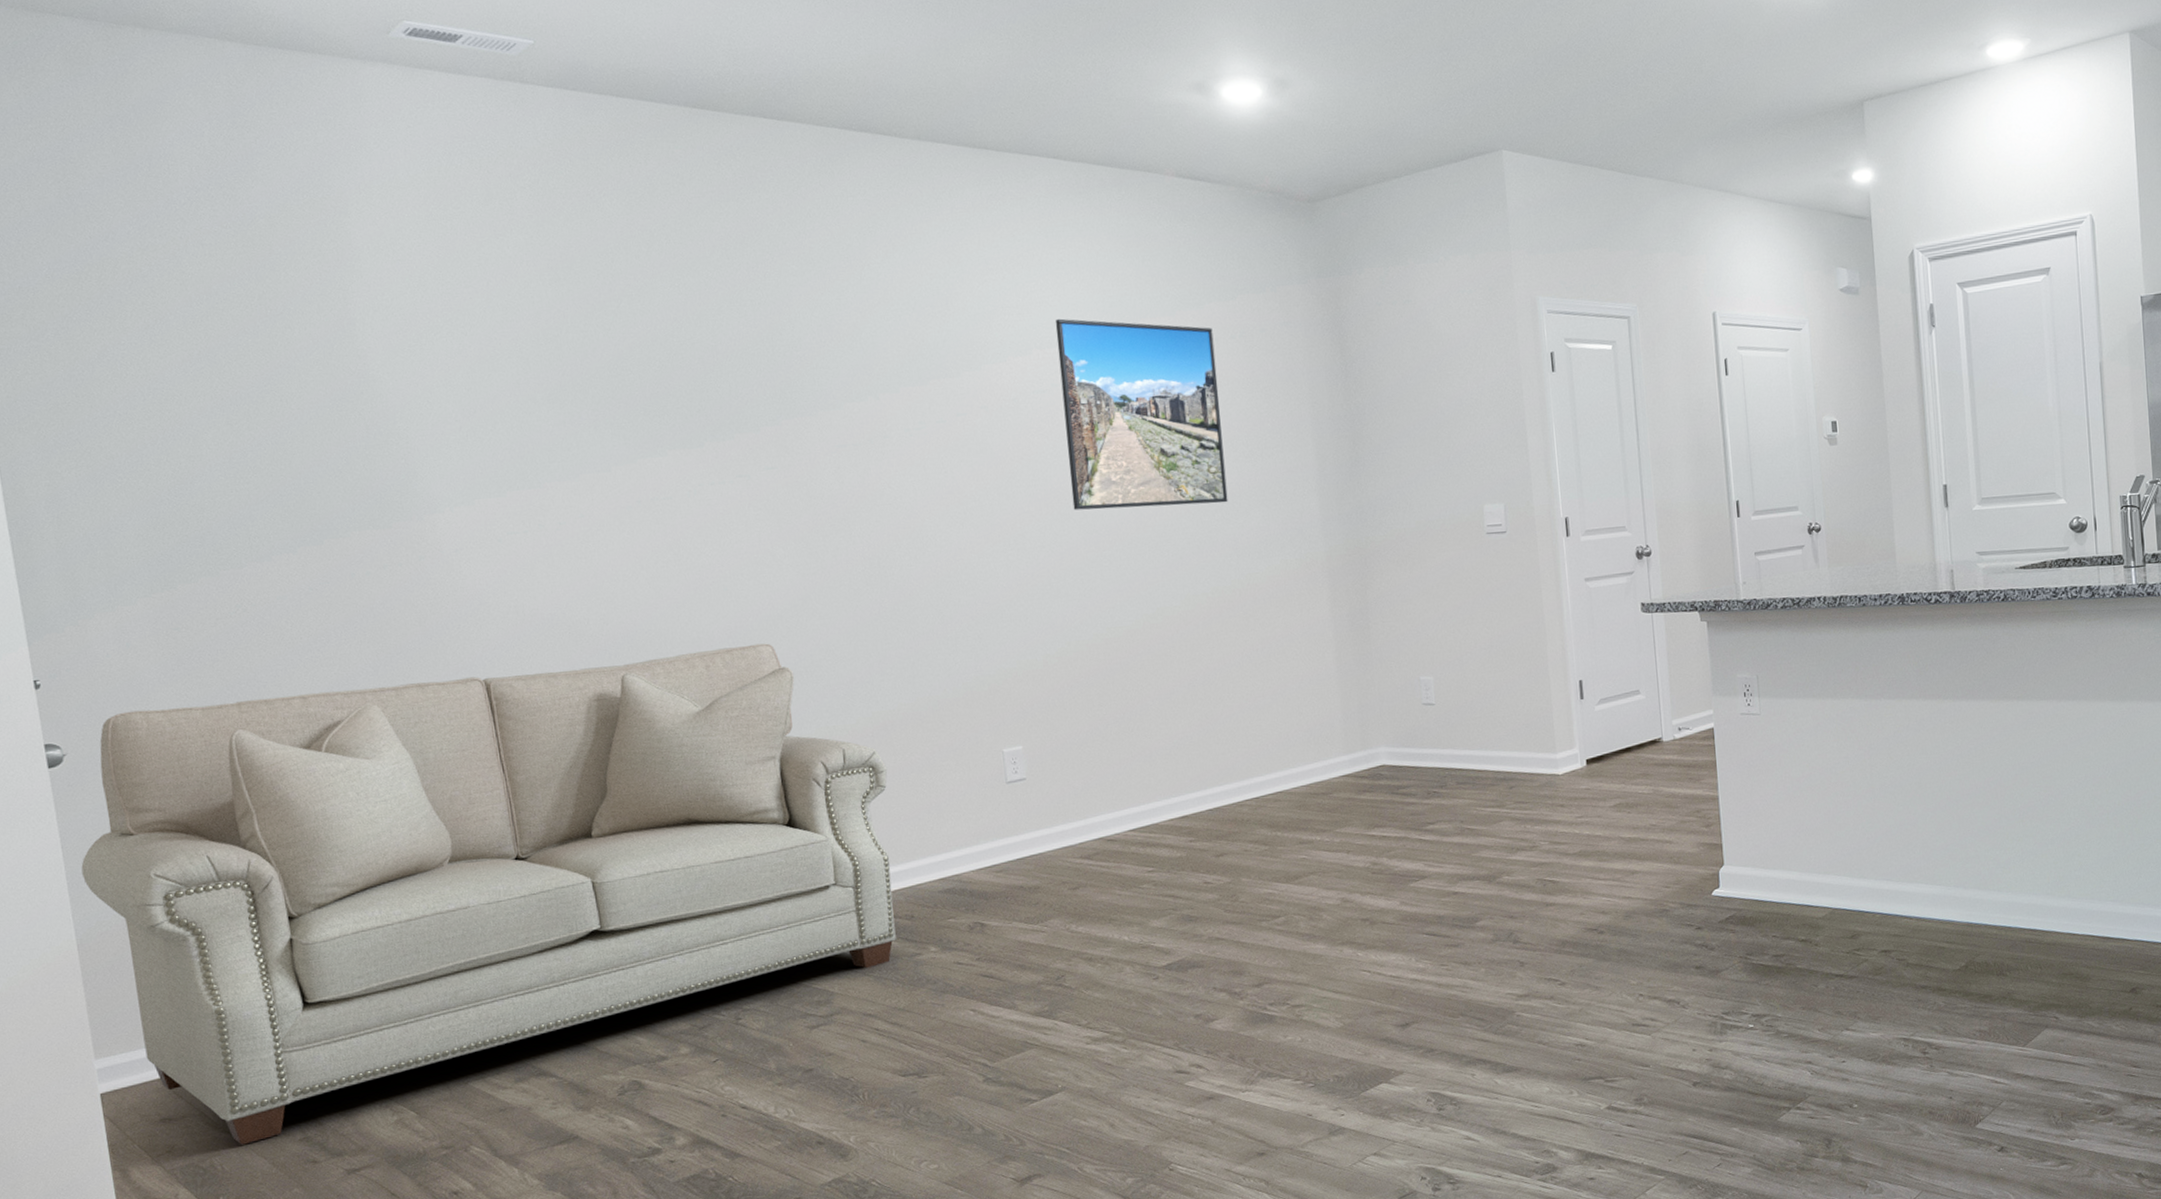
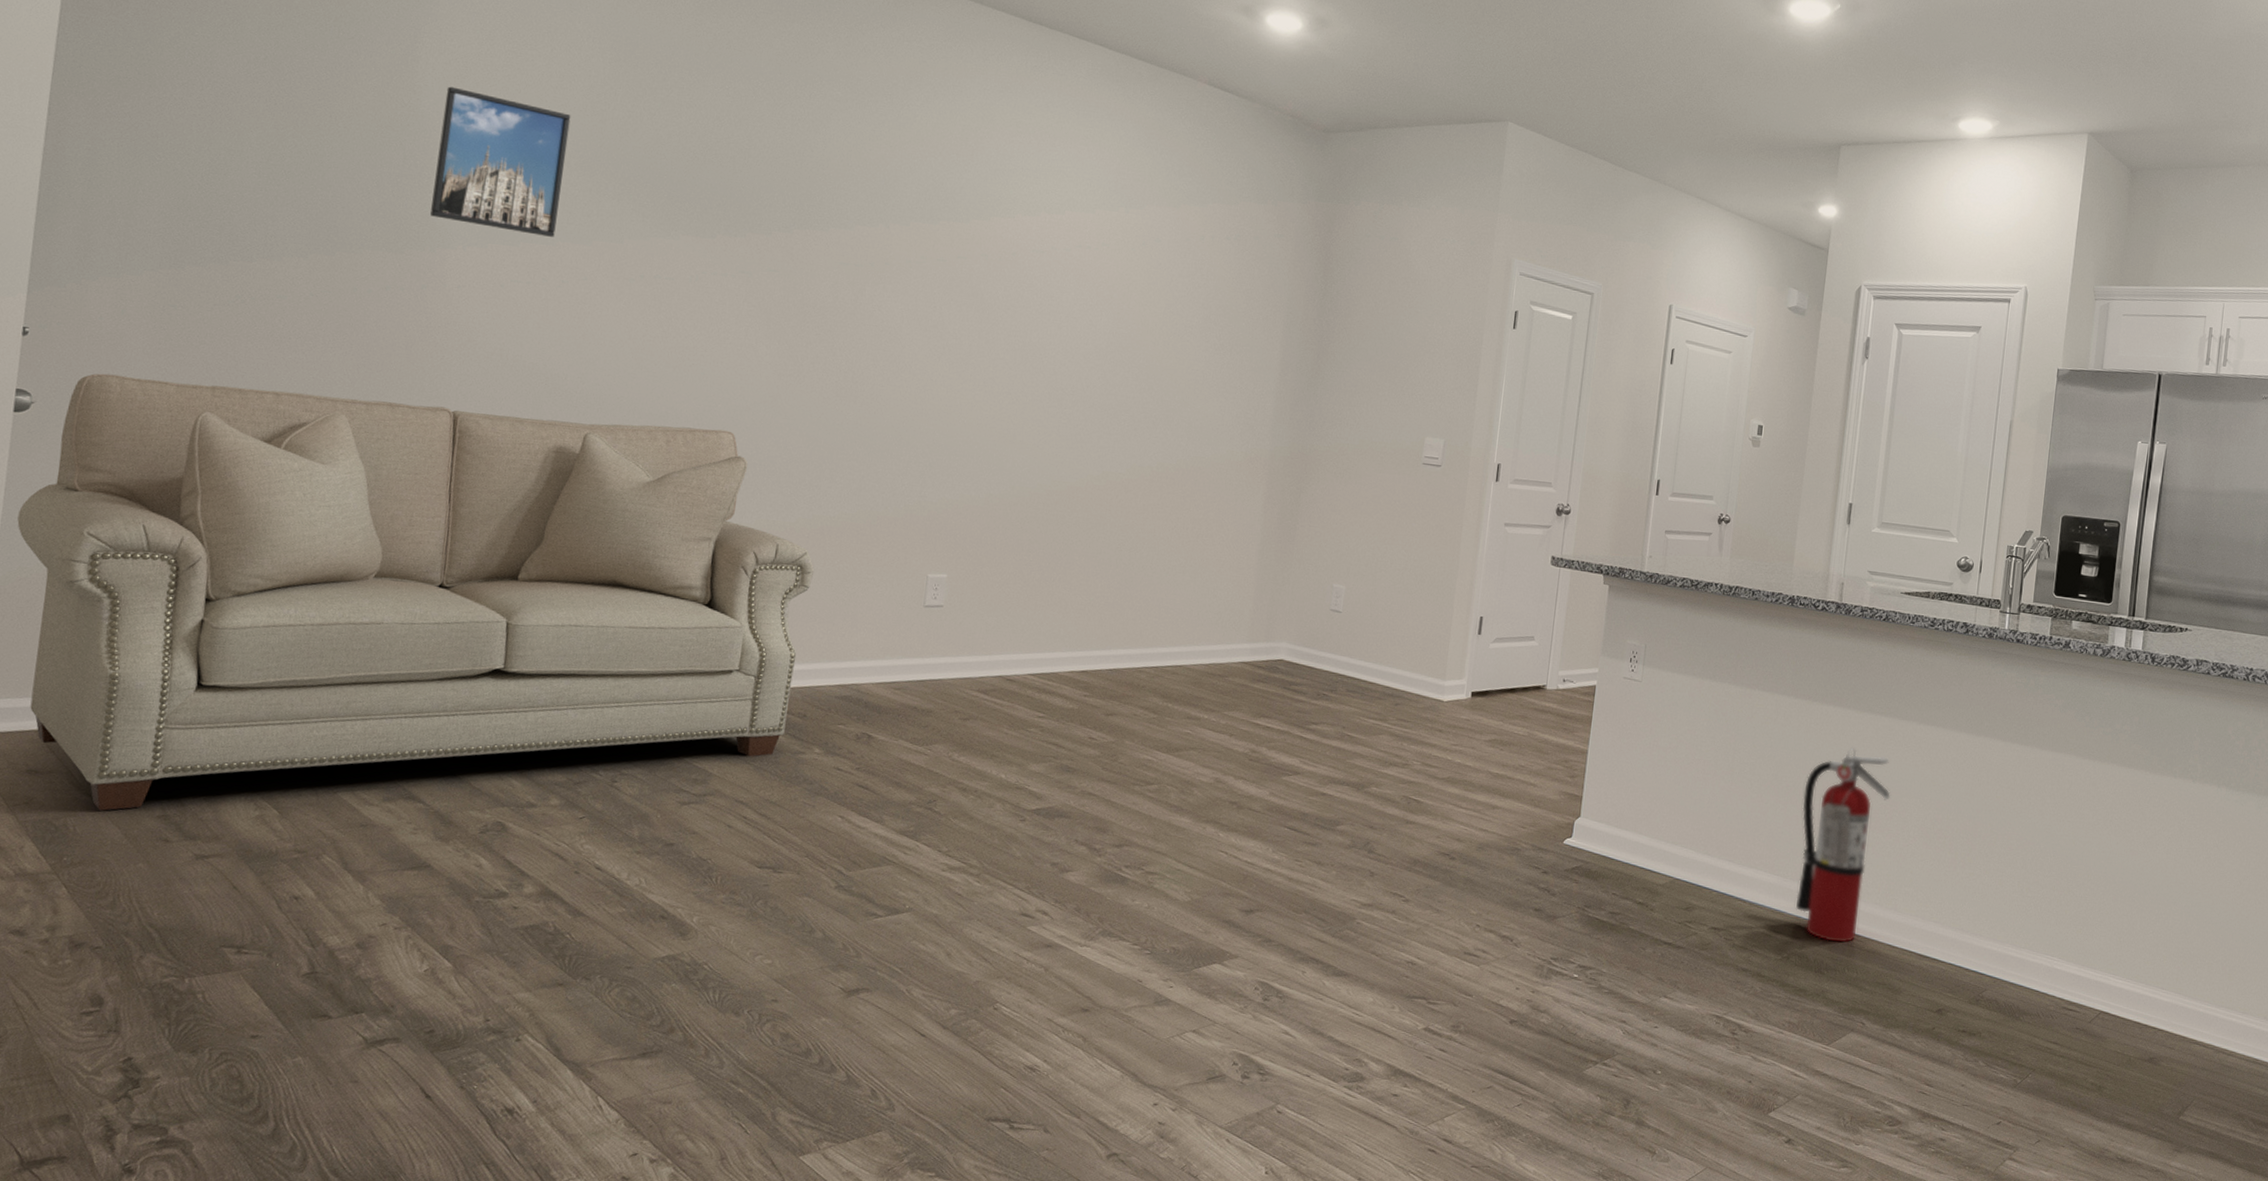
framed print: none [391,343,540,484] -> present [430,86,571,237]
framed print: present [1055,318,1228,510] -> none [1046,189,1211,387]
fire extinguisher: none [1951,739,2043,942] -> present [1796,747,1891,943]

